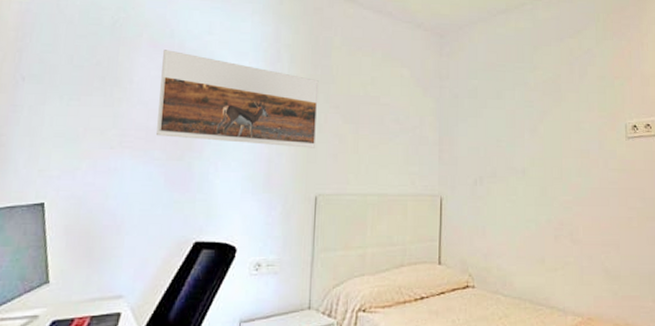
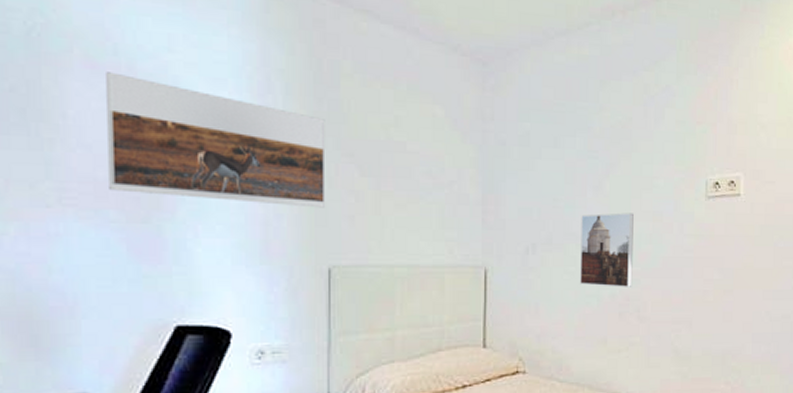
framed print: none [519,151,566,214] -> present [579,213,634,287]

